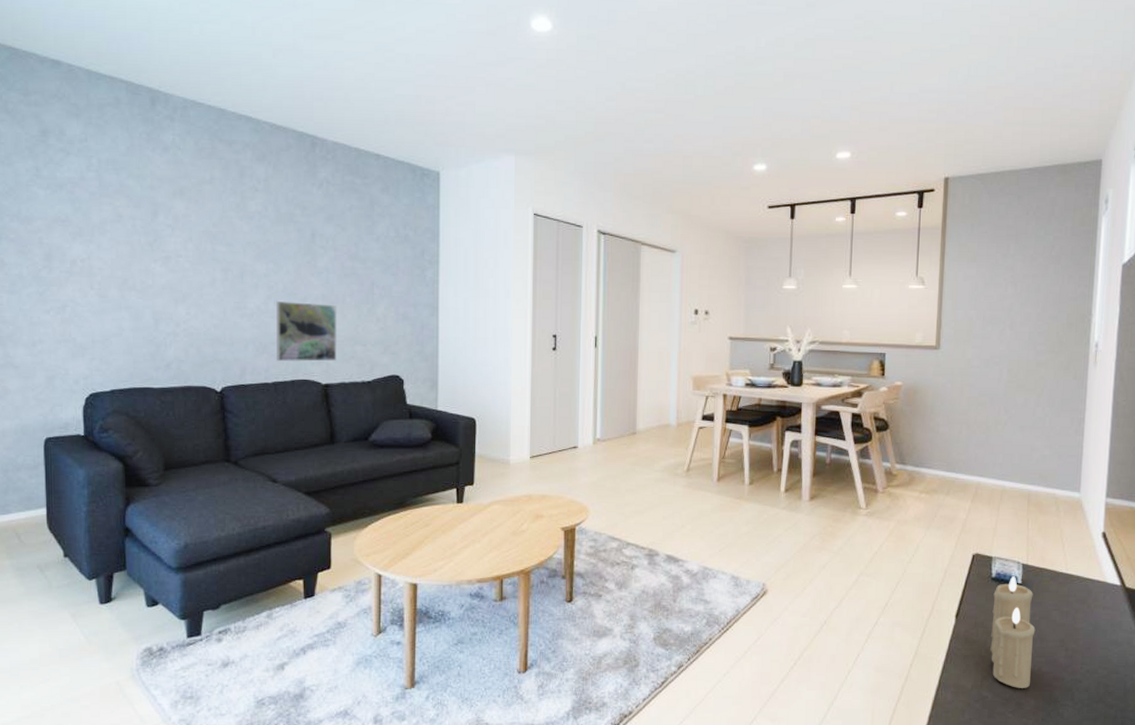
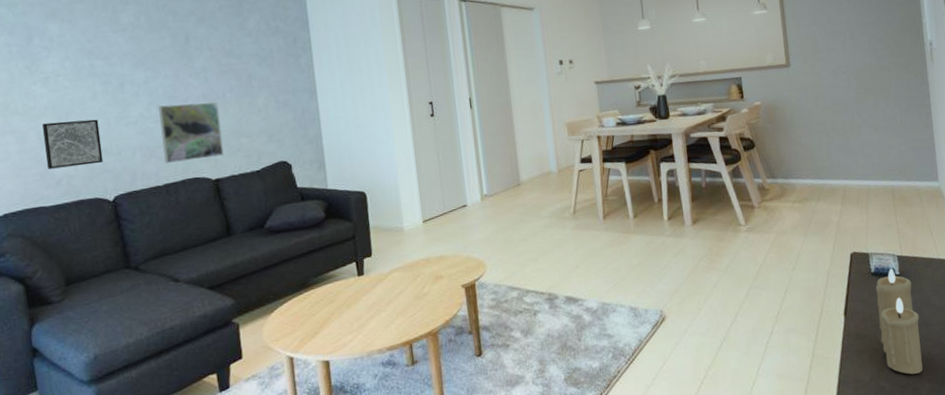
wall art: none [157,303,215,352] -> present [41,119,103,169]

